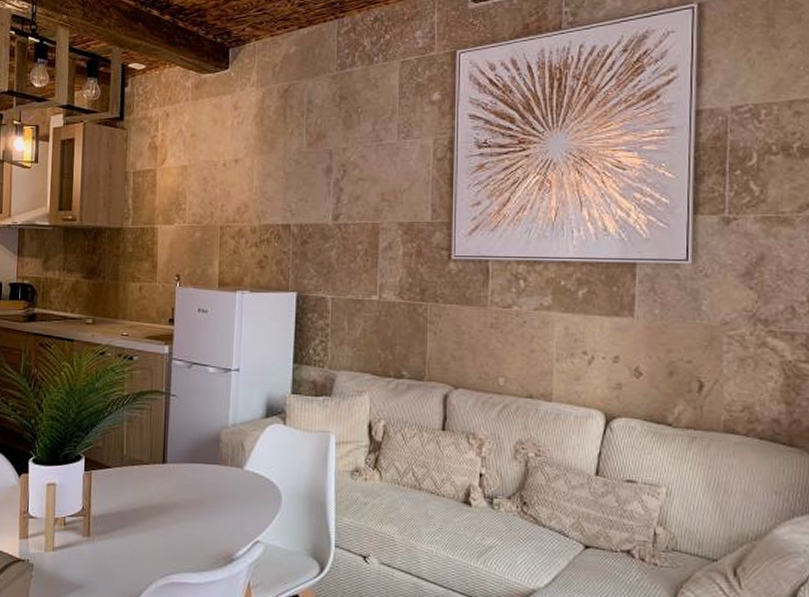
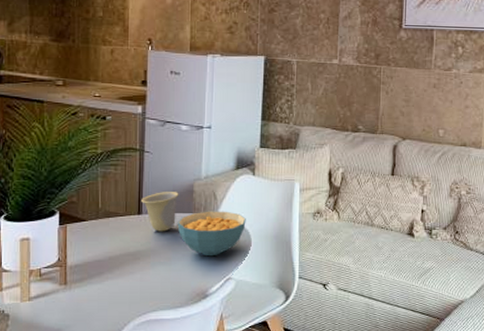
cup: none [166,439,205,484] -> present [141,192,179,232]
cereal bowl: none [203,463,276,515] -> present [177,211,246,257]

